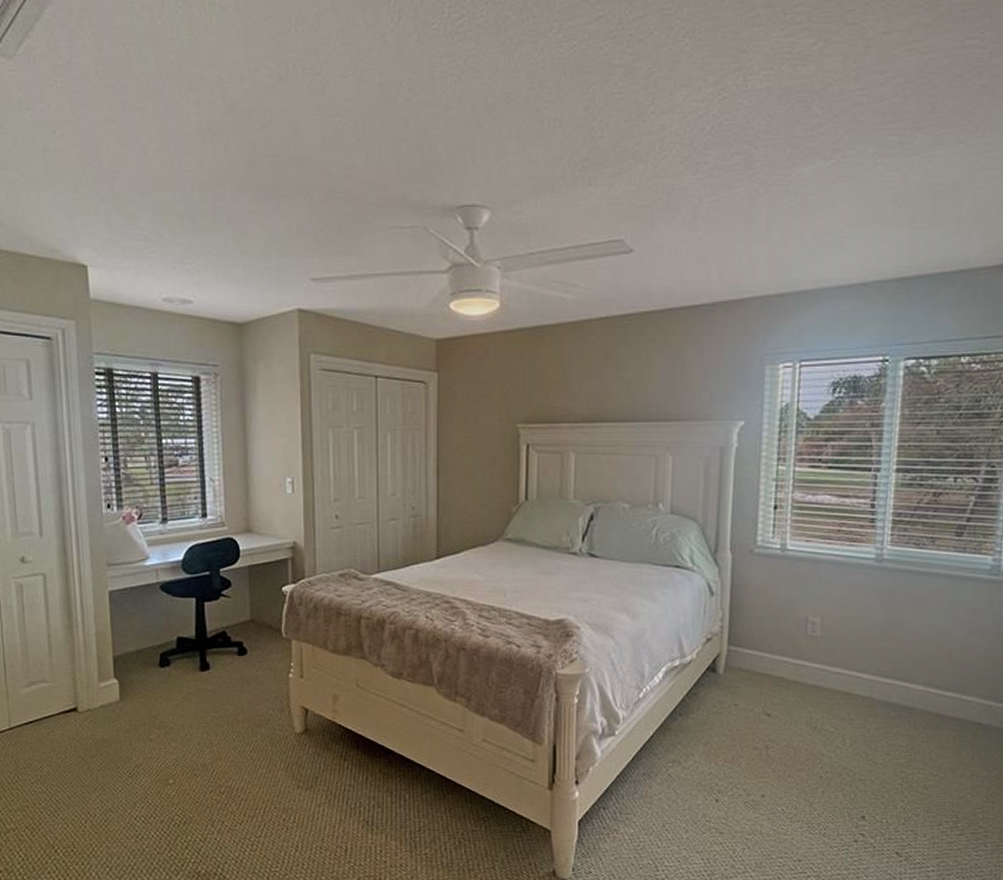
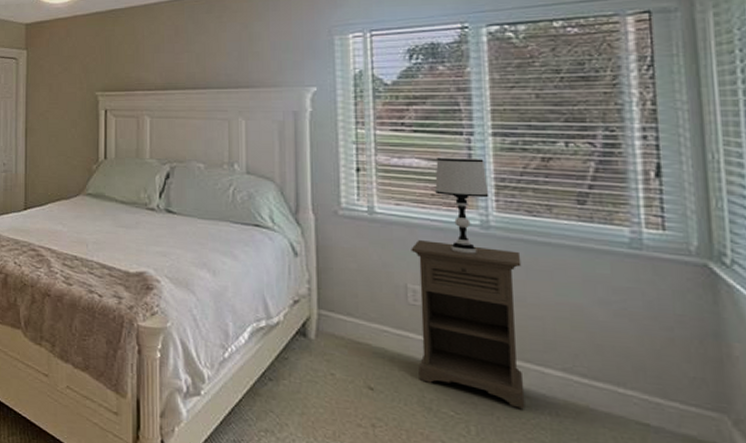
nightstand: none [809,575,905,720] -> present [411,240,525,409]
table lamp: none [841,493,887,586] -> present [435,157,489,254]

